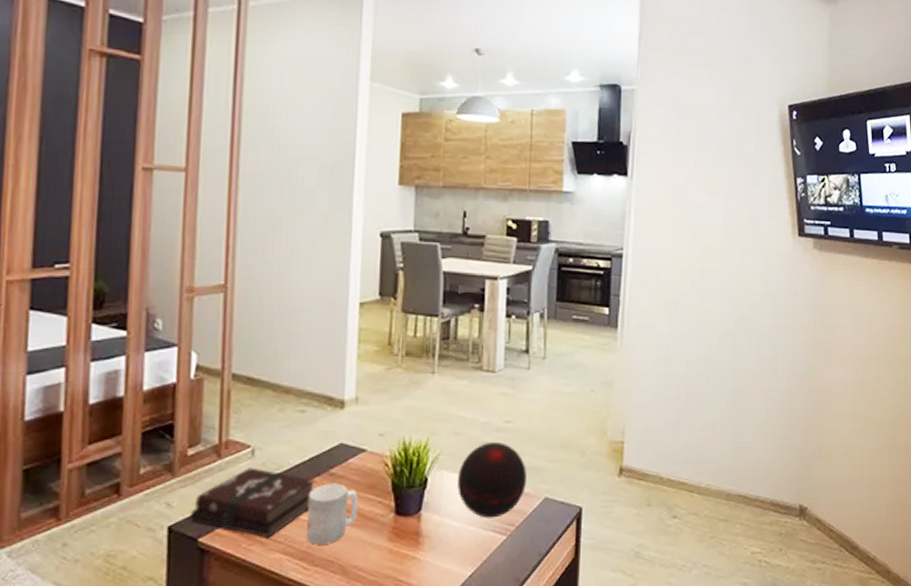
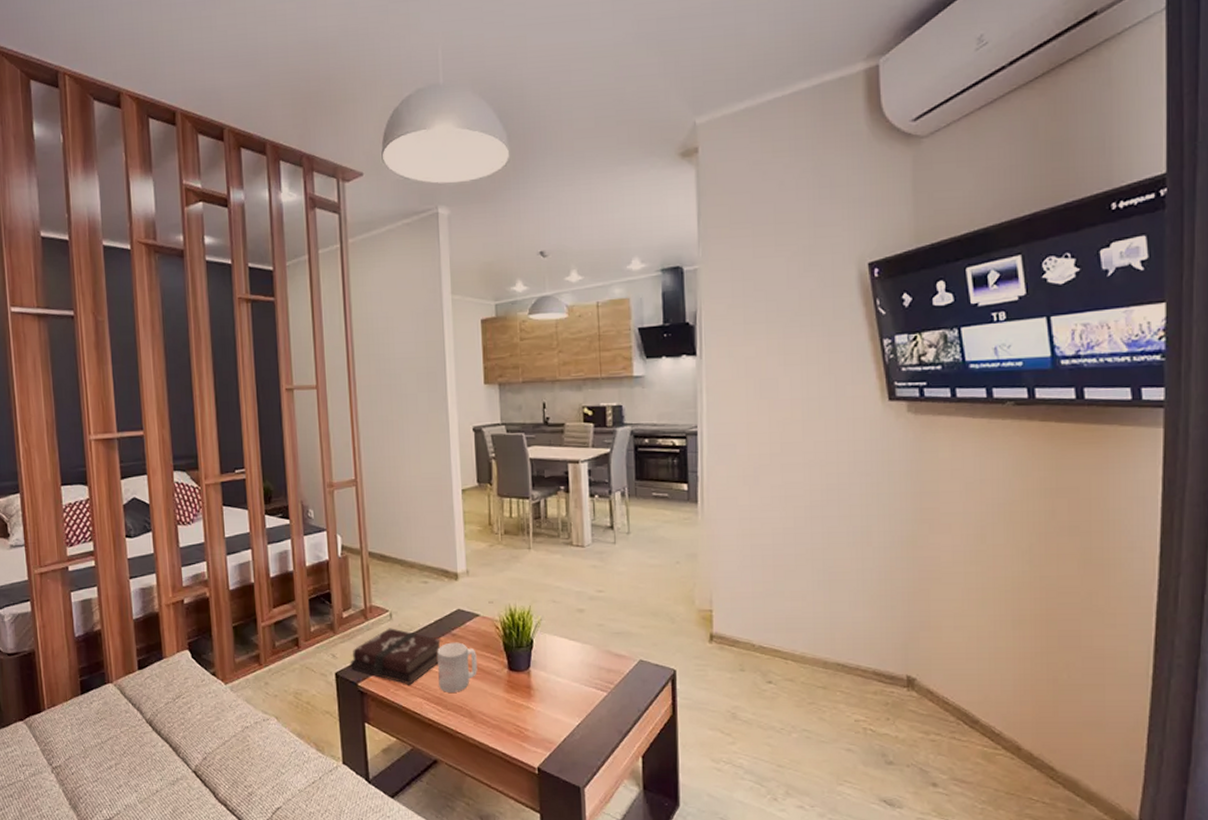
decorative orb: present [457,442,527,518] -> none [559,610,621,676]

